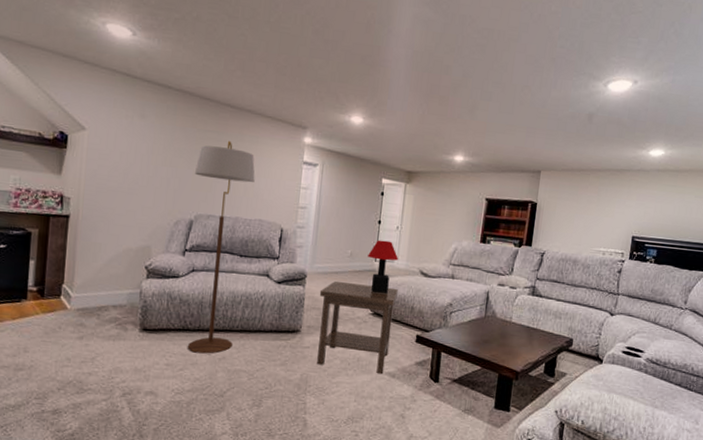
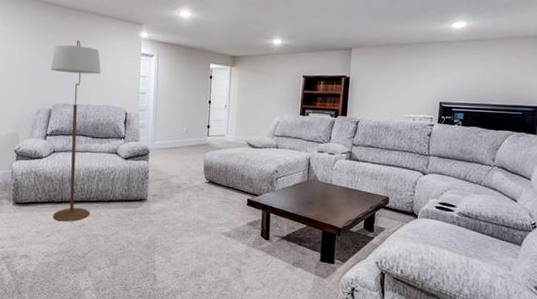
side table: present [317,280,398,375] -> none [161,155,229,235]
table lamp: present [368,240,399,293] -> none [201,117,229,164]

